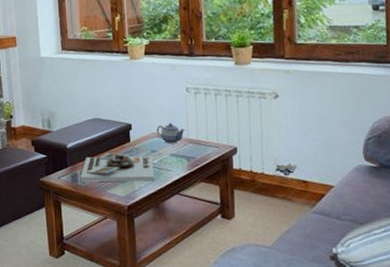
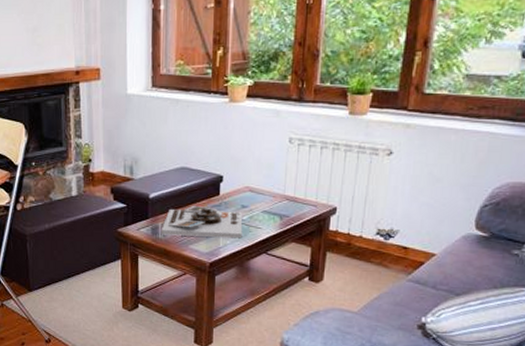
teapot: present [156,123,185,144] -> none [250,177,282,200]

